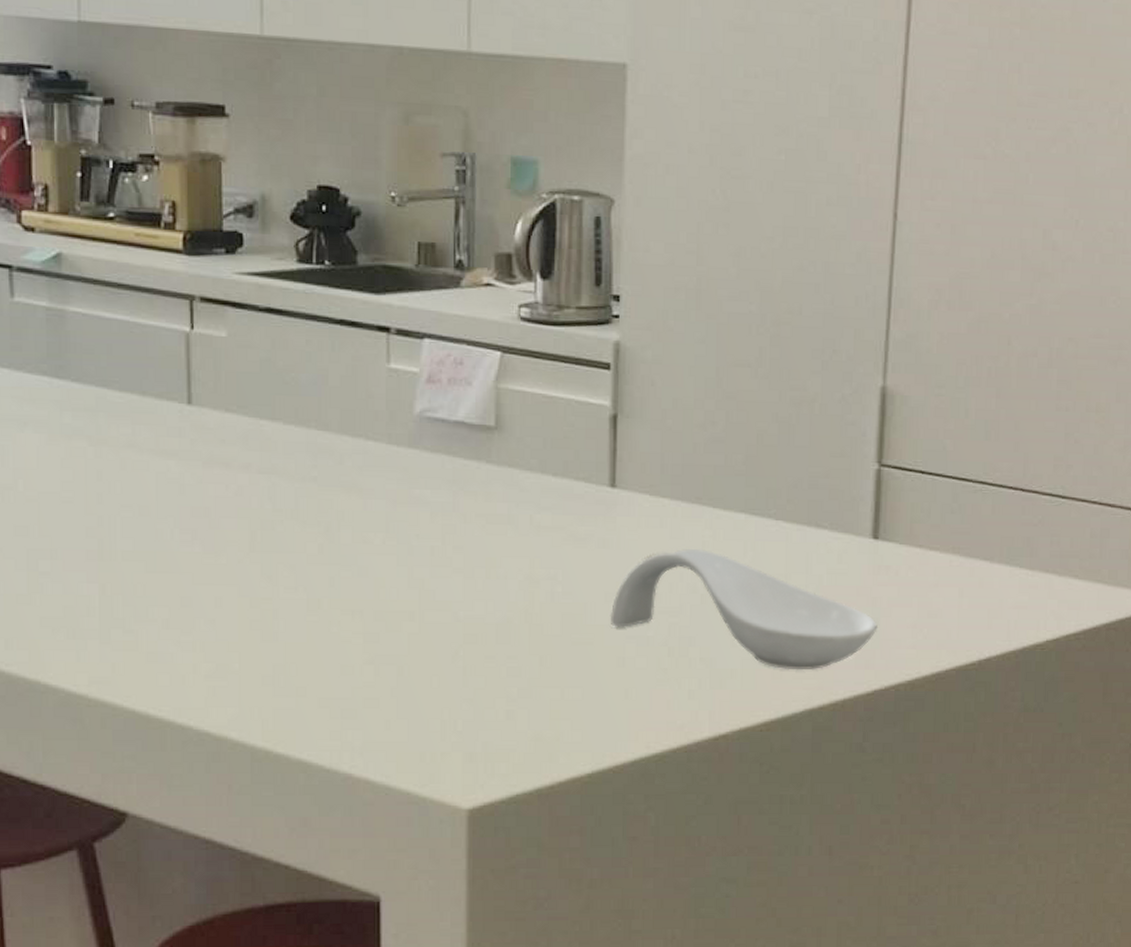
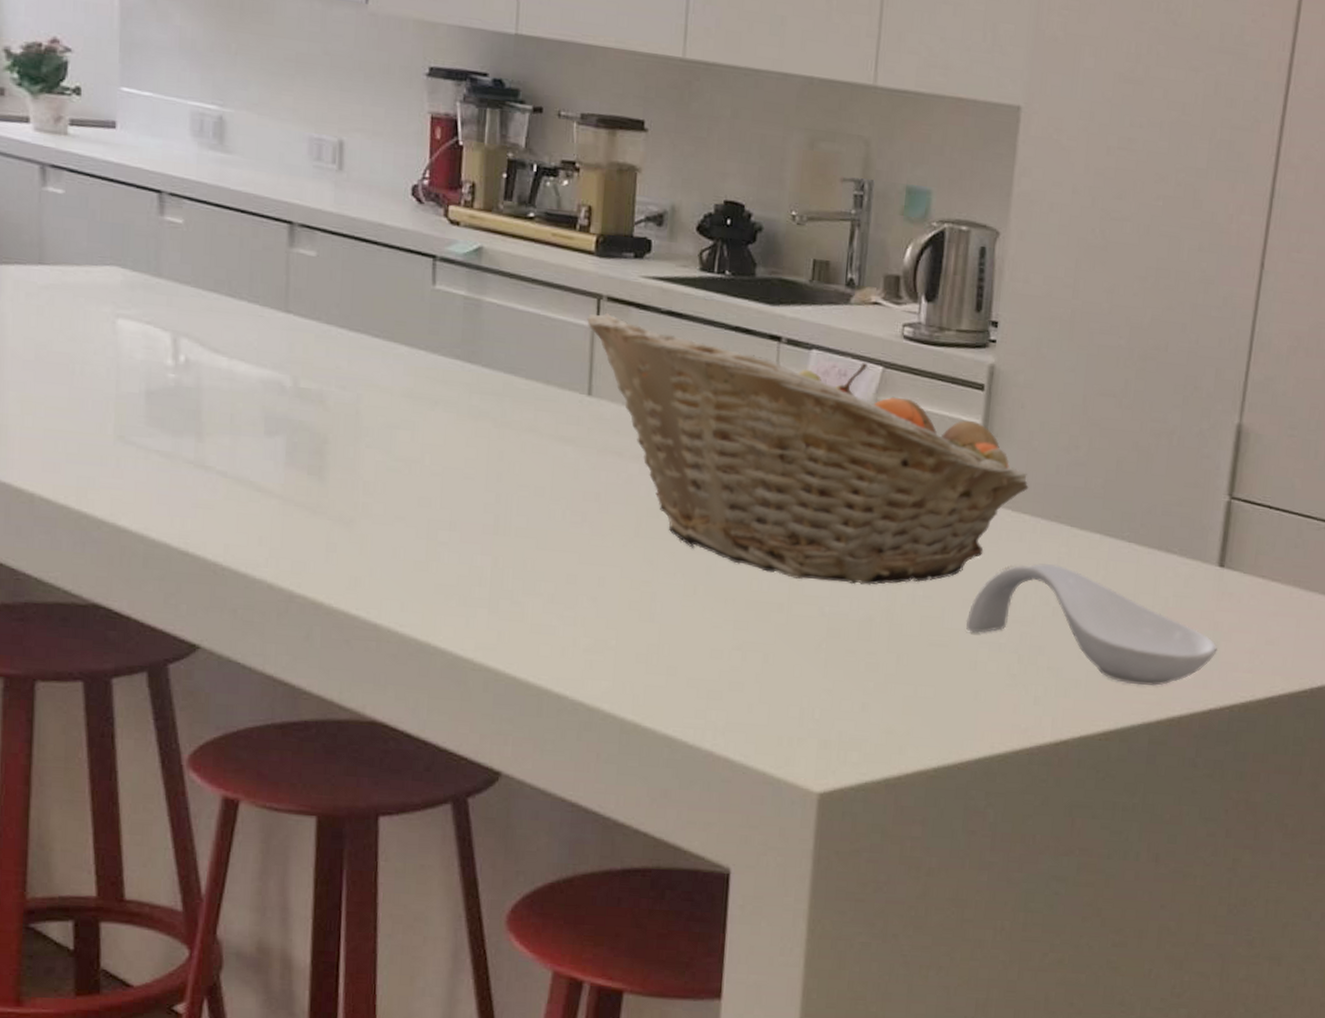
fruit basket: none [180,314,666,586] -> present [587,312,1029,585]

